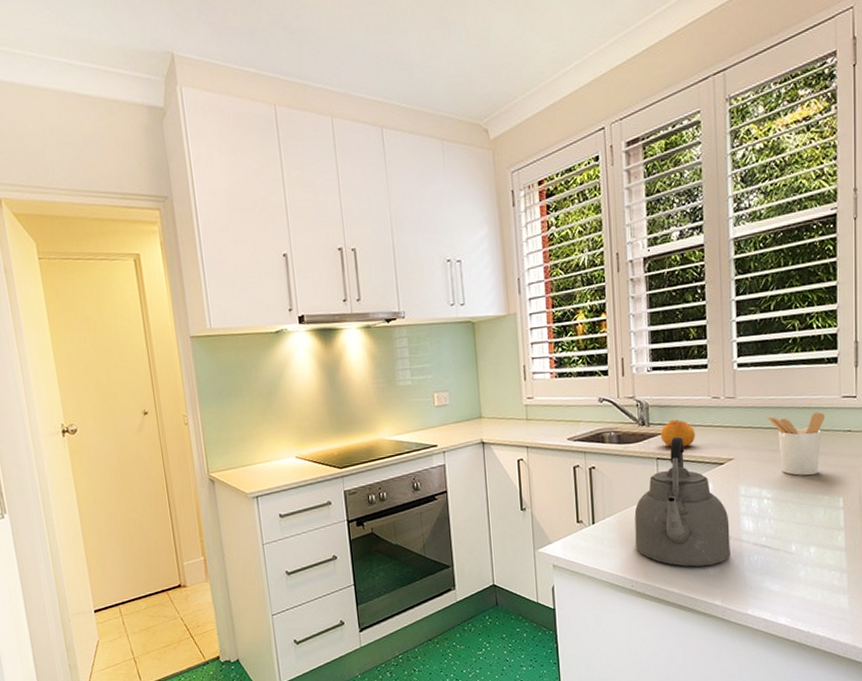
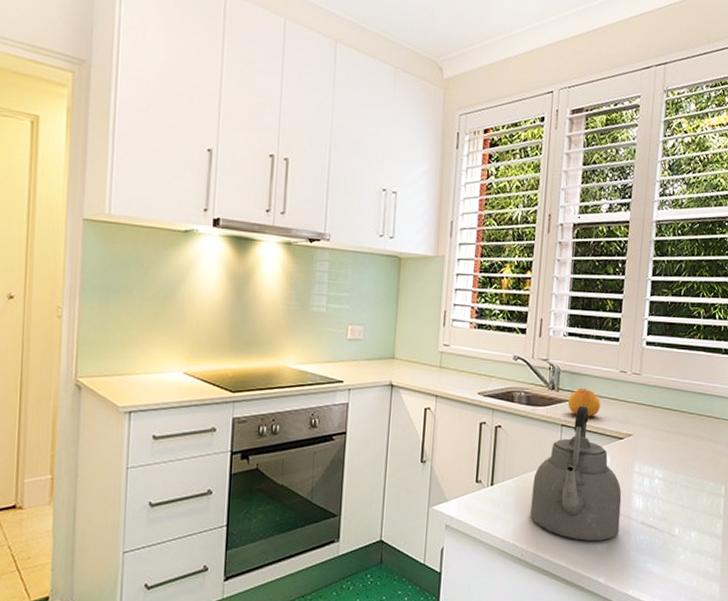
utensil holder: present [766,412,826,476] -> none [666,397,718,461]

